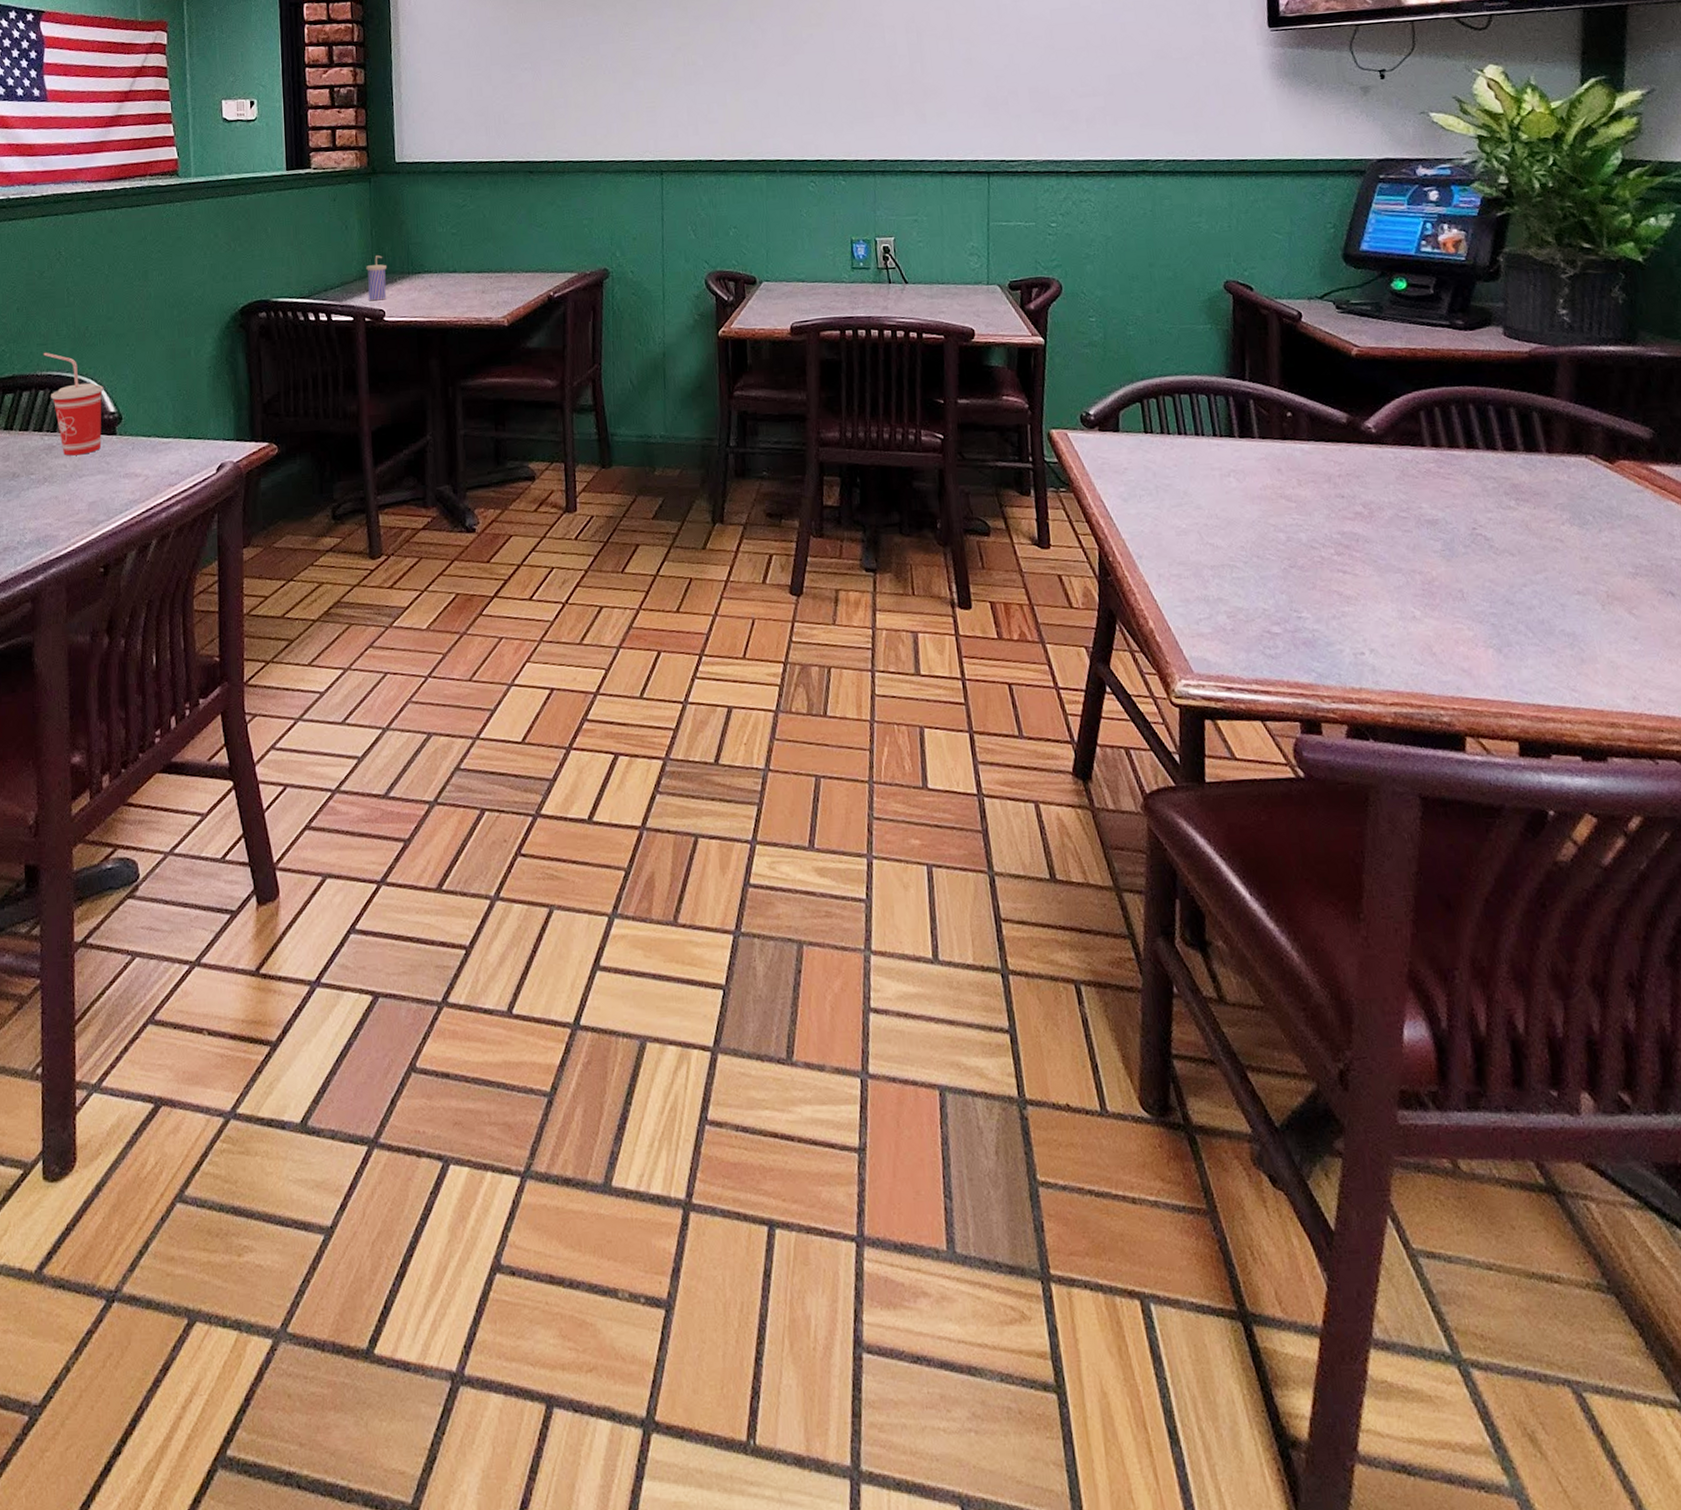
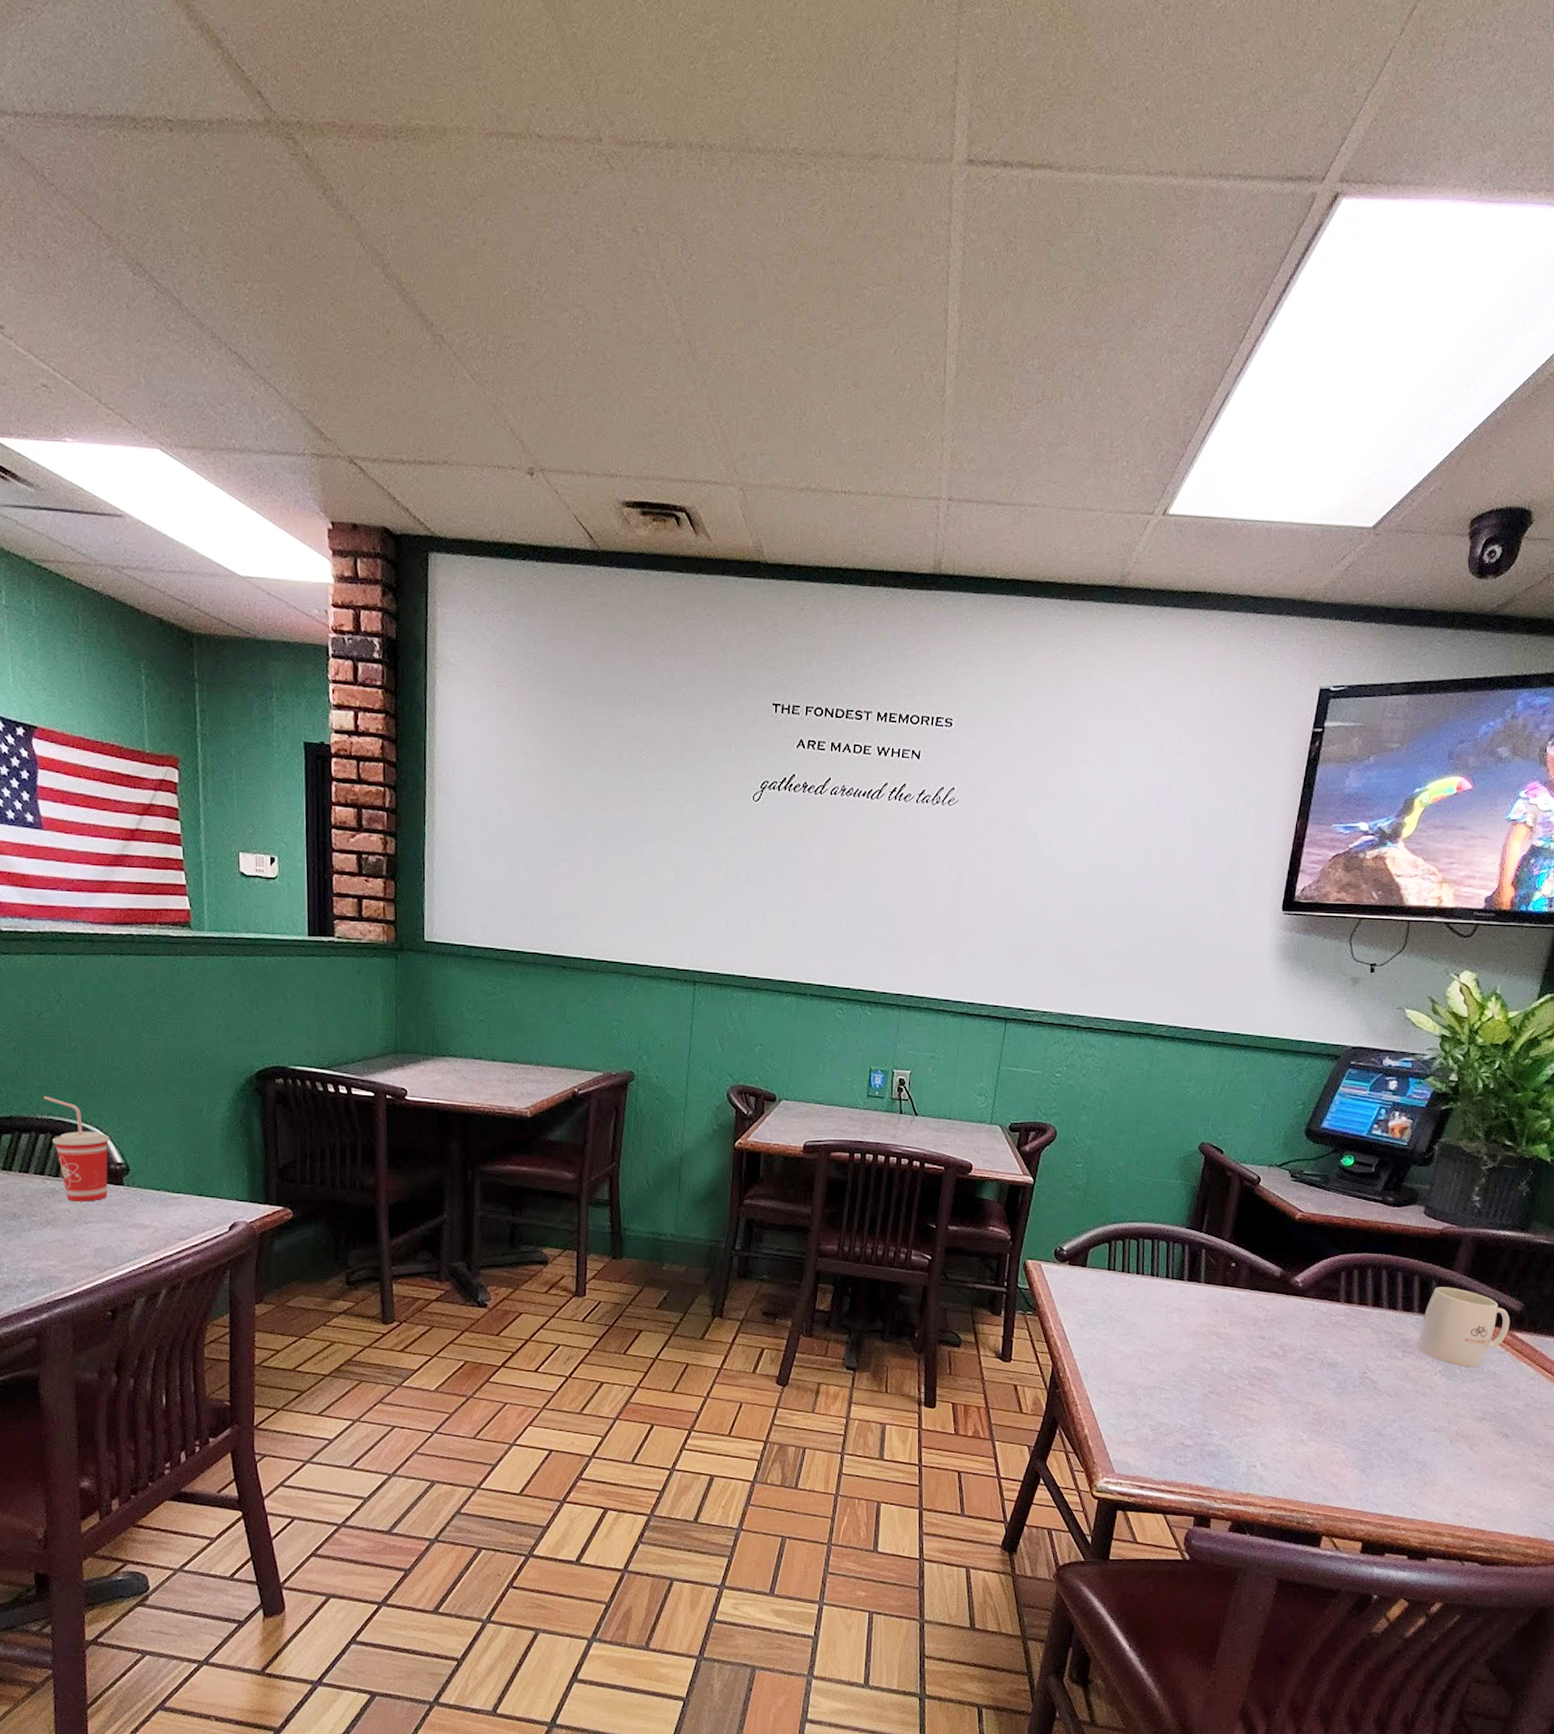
beverage cup: present [366,255,388,301] -> none [389,1034,412,1079]
mug: none [1531,417,1643,513] -> present [1418,1287,1510,1368]

